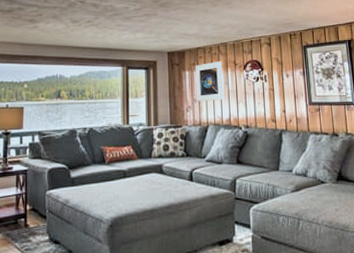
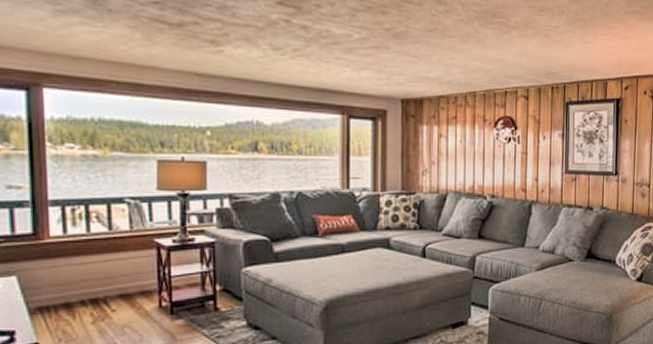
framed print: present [195,61,224,102] -> none [435,115,469,165]

